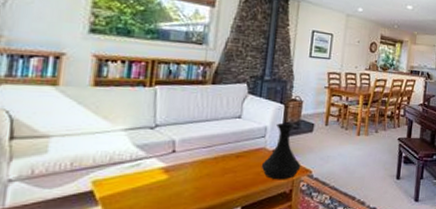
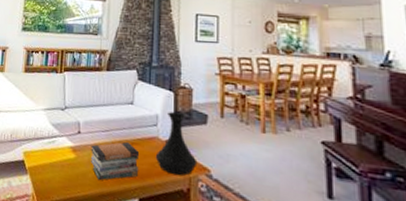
book stack: none [186,155,245,197] -> present [90,141,140,181]

